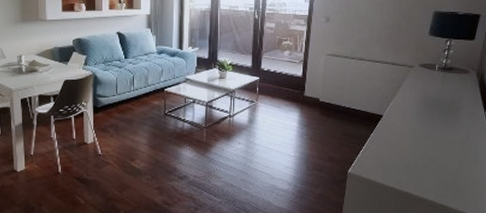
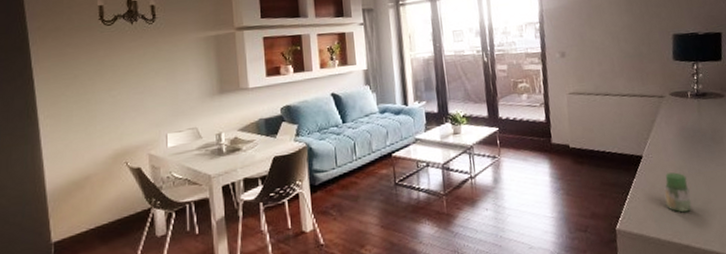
jar: none [396,132,418,166] -> present [664,172,692,213]

